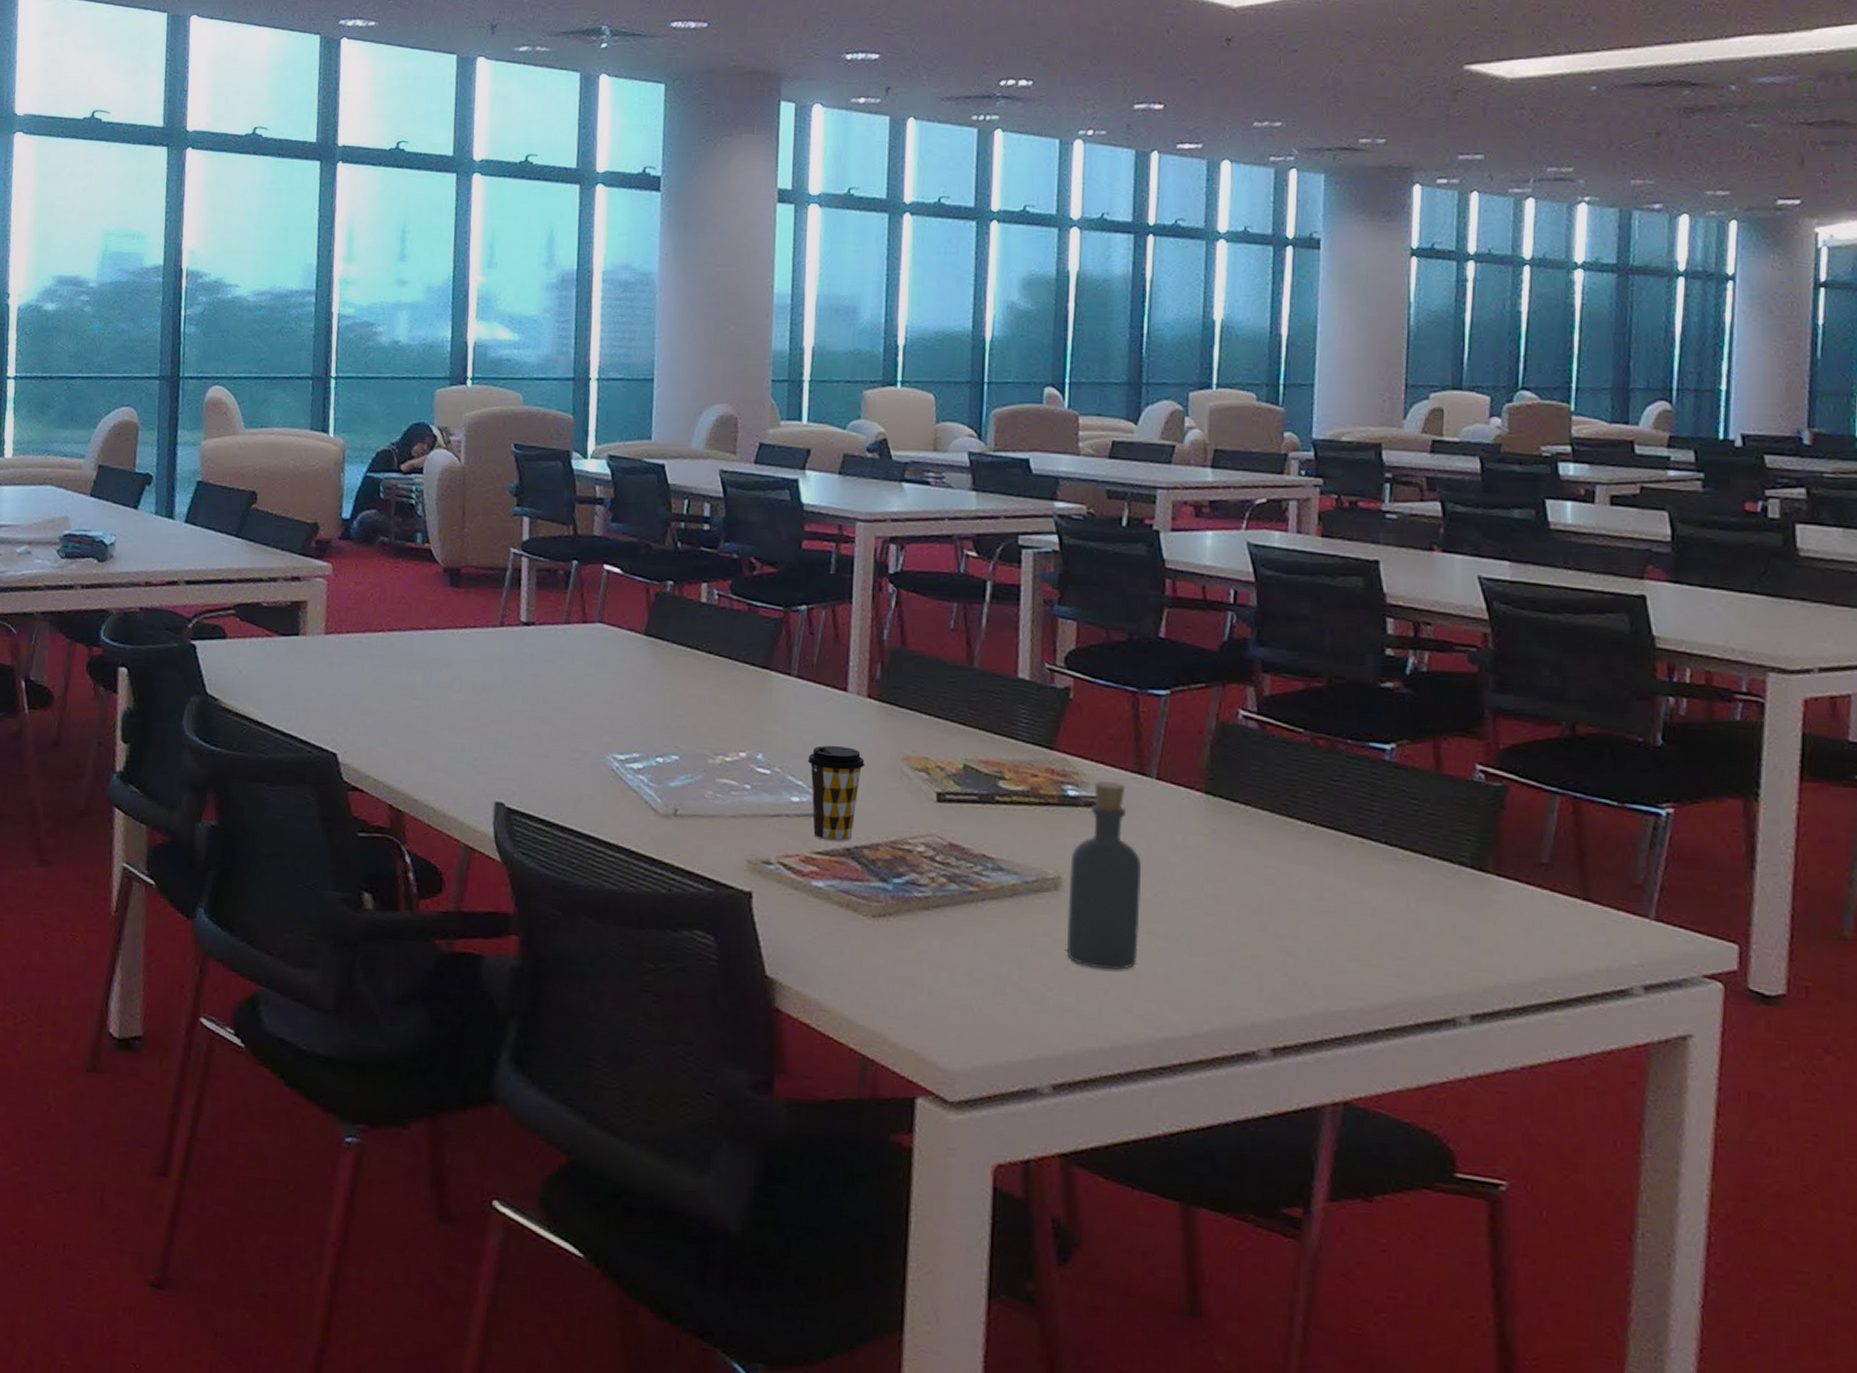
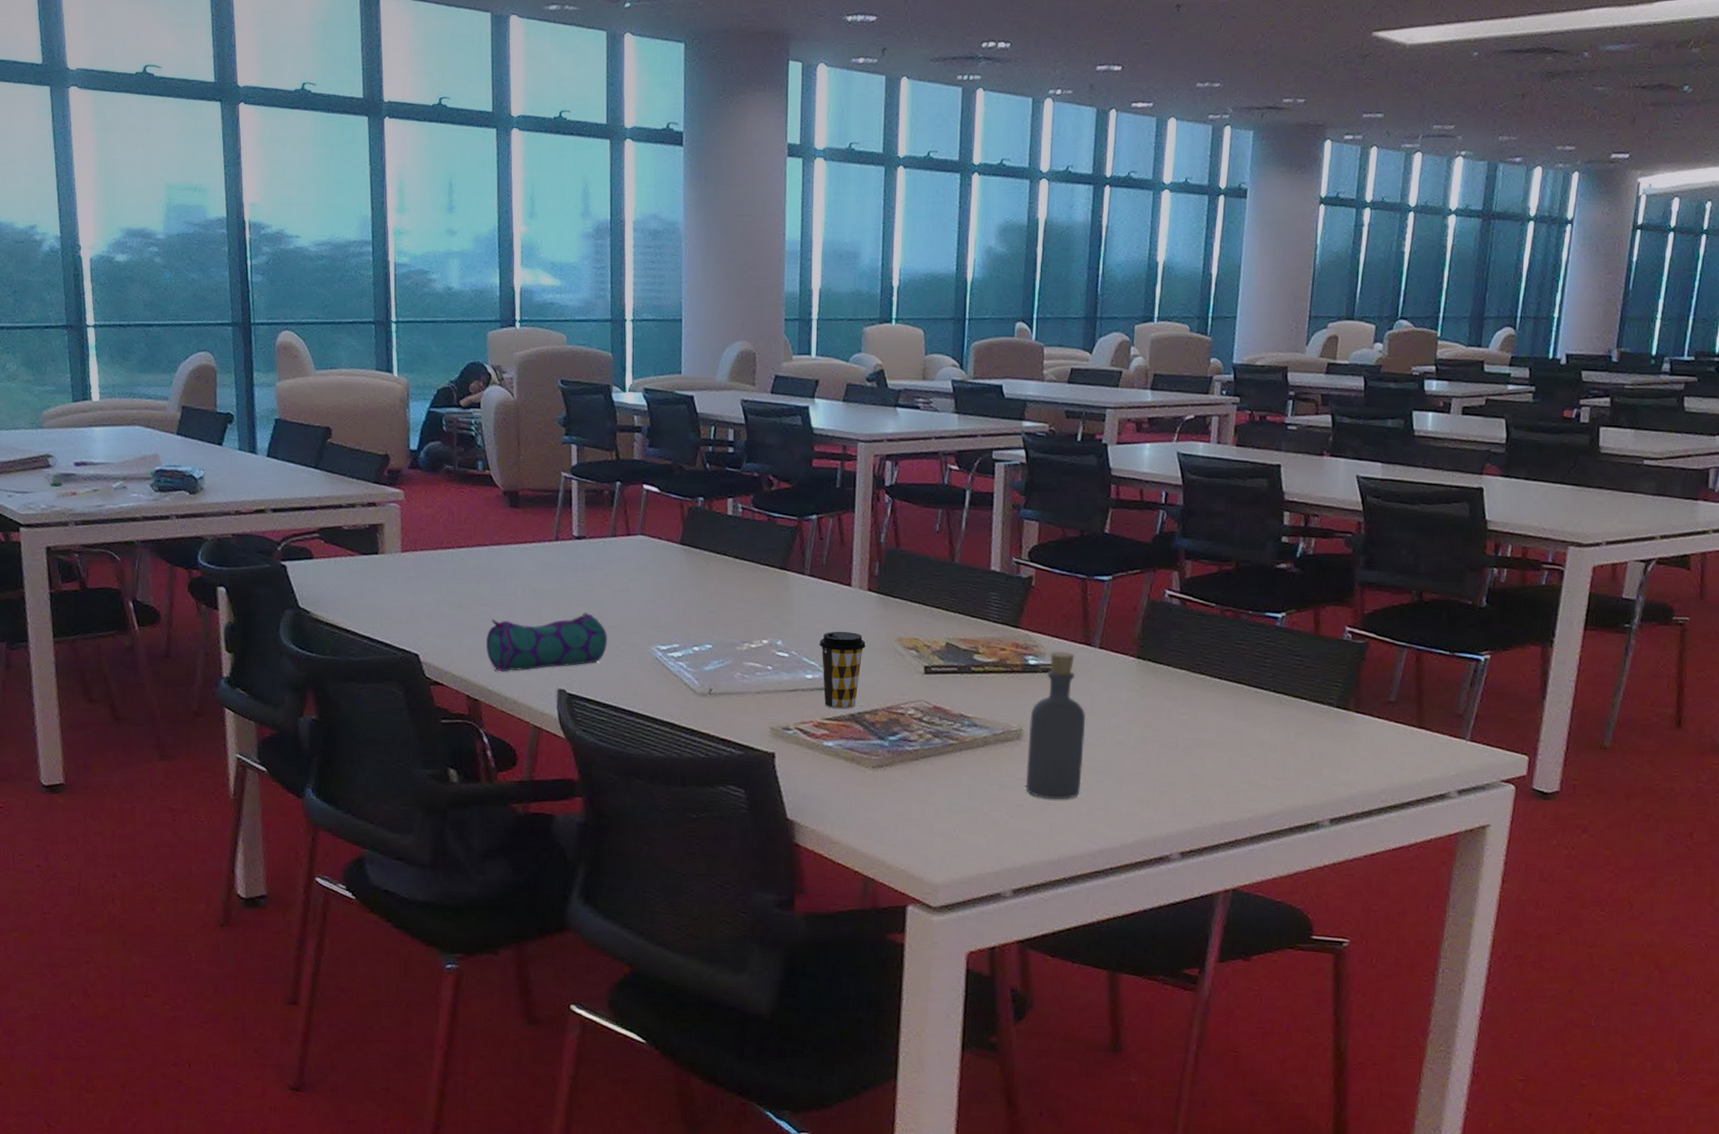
pencil case: none [414,711,556,779] -> present [486,612,608,672]

